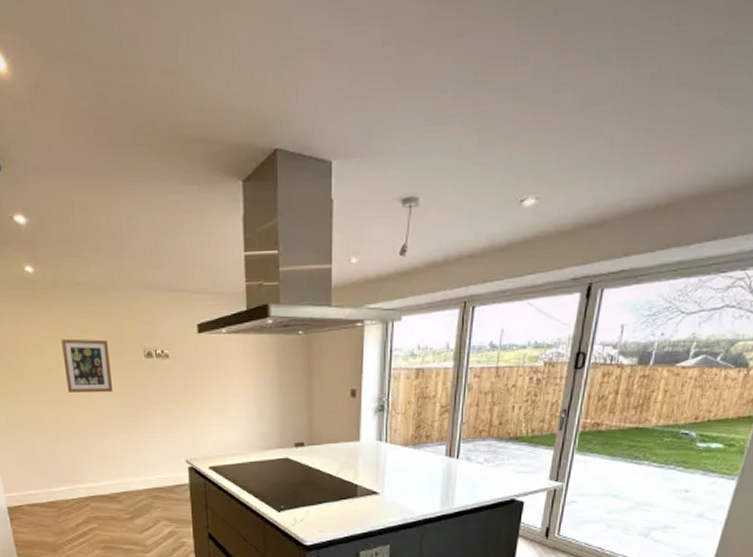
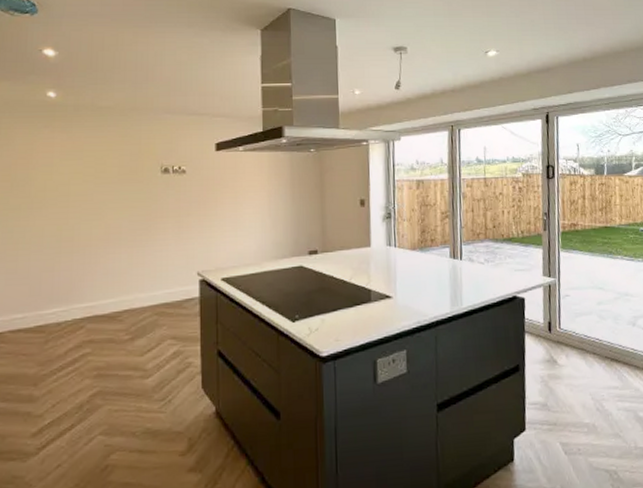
wall art: present [61,338,114,393] -> none [75,156,126,208]

